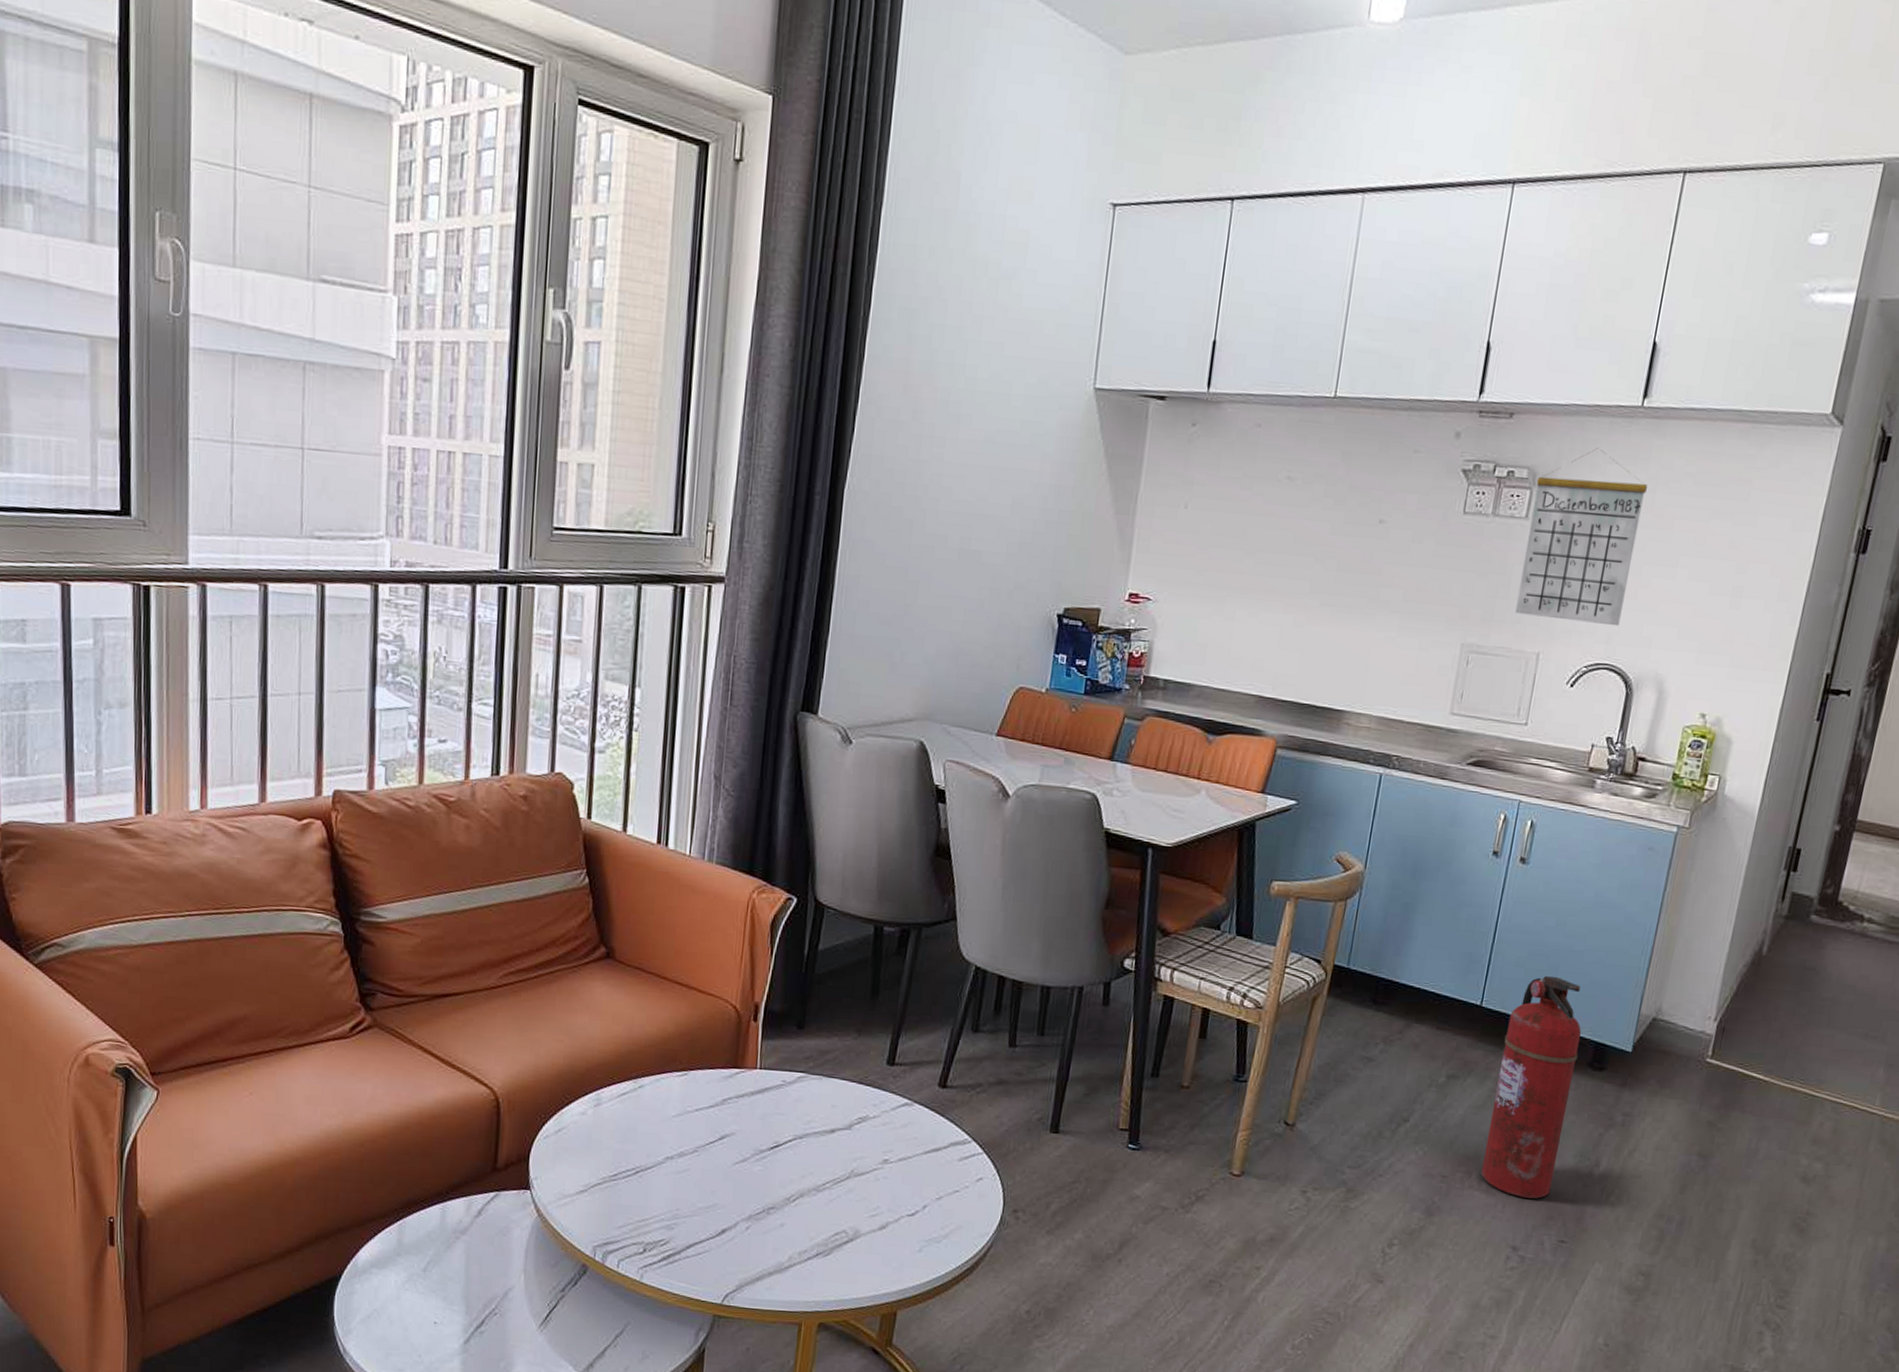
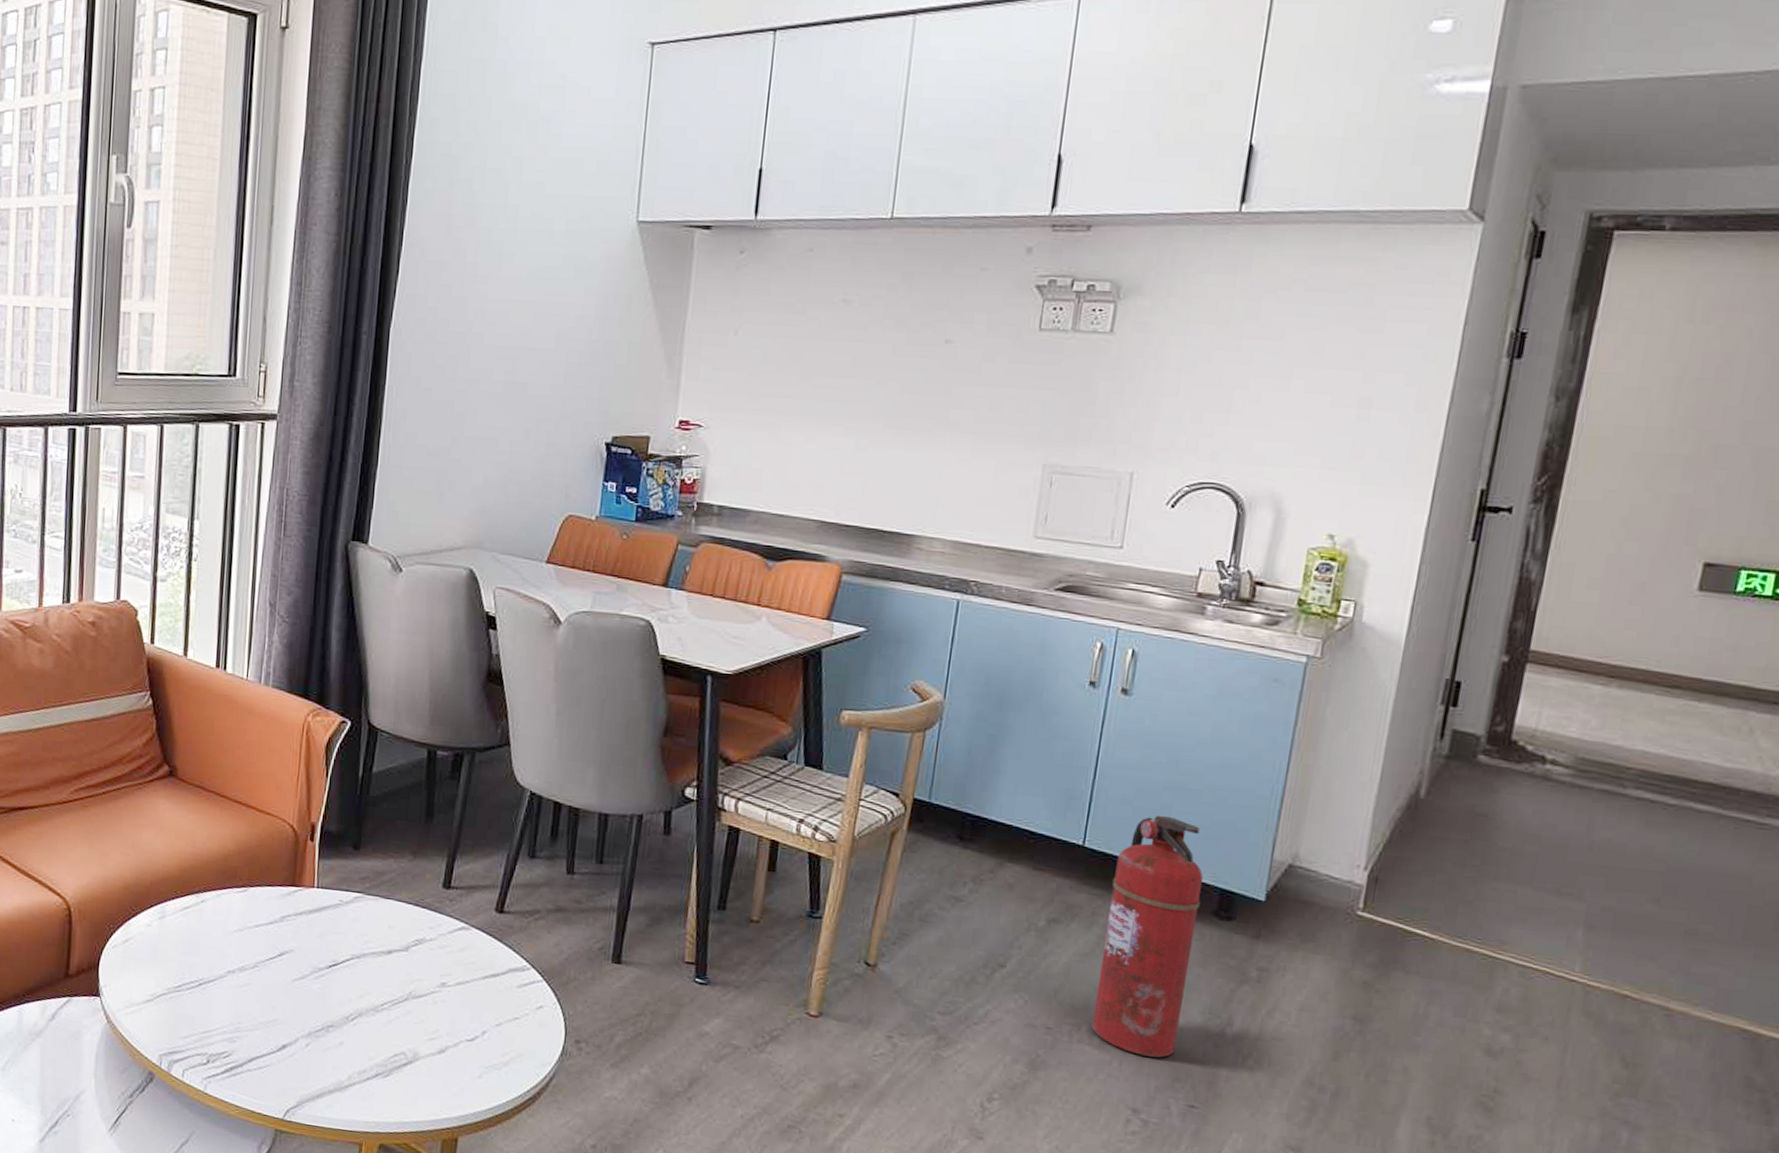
calendar: present [1515,448,1647,627] -> none [1103,257,1250,443]

